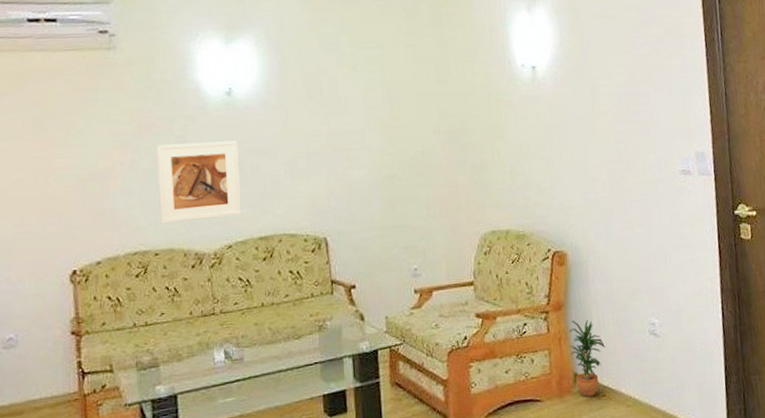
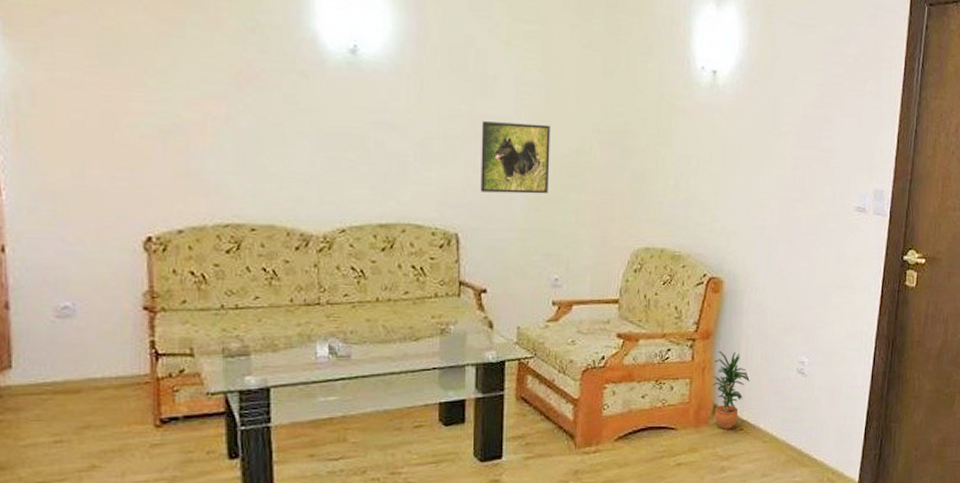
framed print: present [157,140,242,224] -> none [259,101,360,197]
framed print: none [338,133,401,199] -> present [480,121,551,194]

